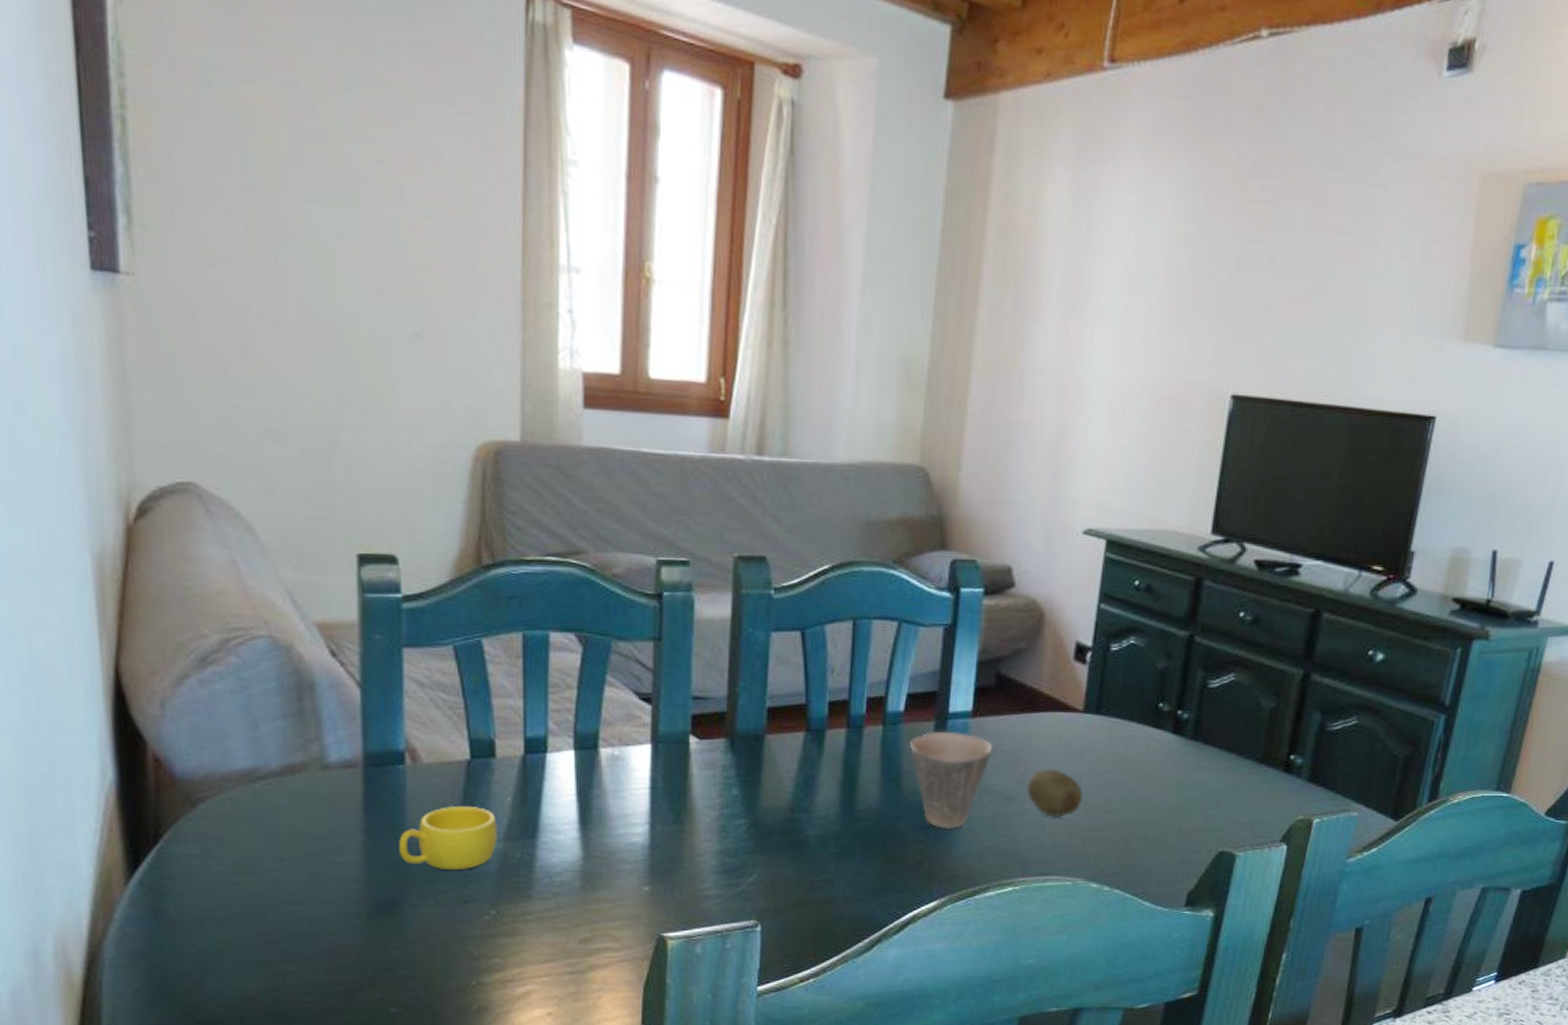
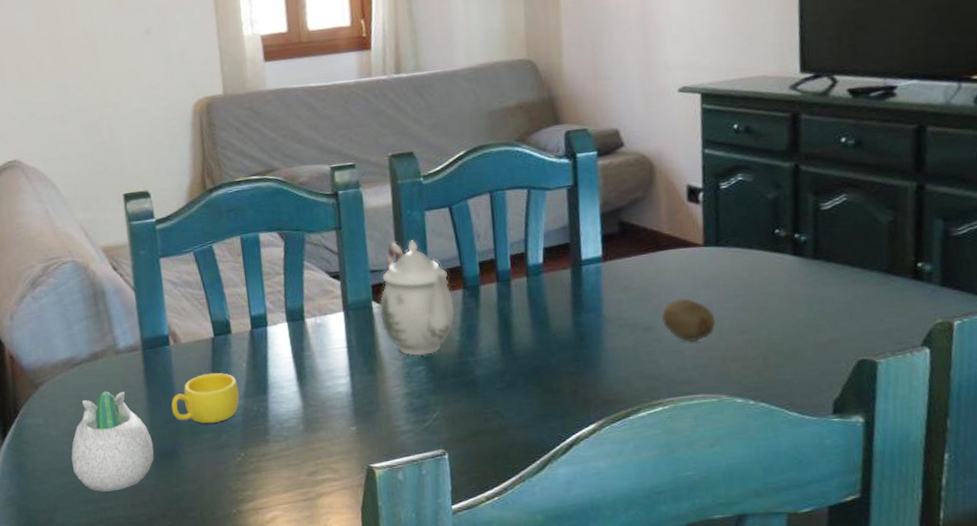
succulent planter: none [240,817,367,951] -> present [71,391,154,492]
teapot: none [698,665,793,807] -> present [379,240,456,356]
cup: present [909,732,993,830] -> none [551,276,626,361]

